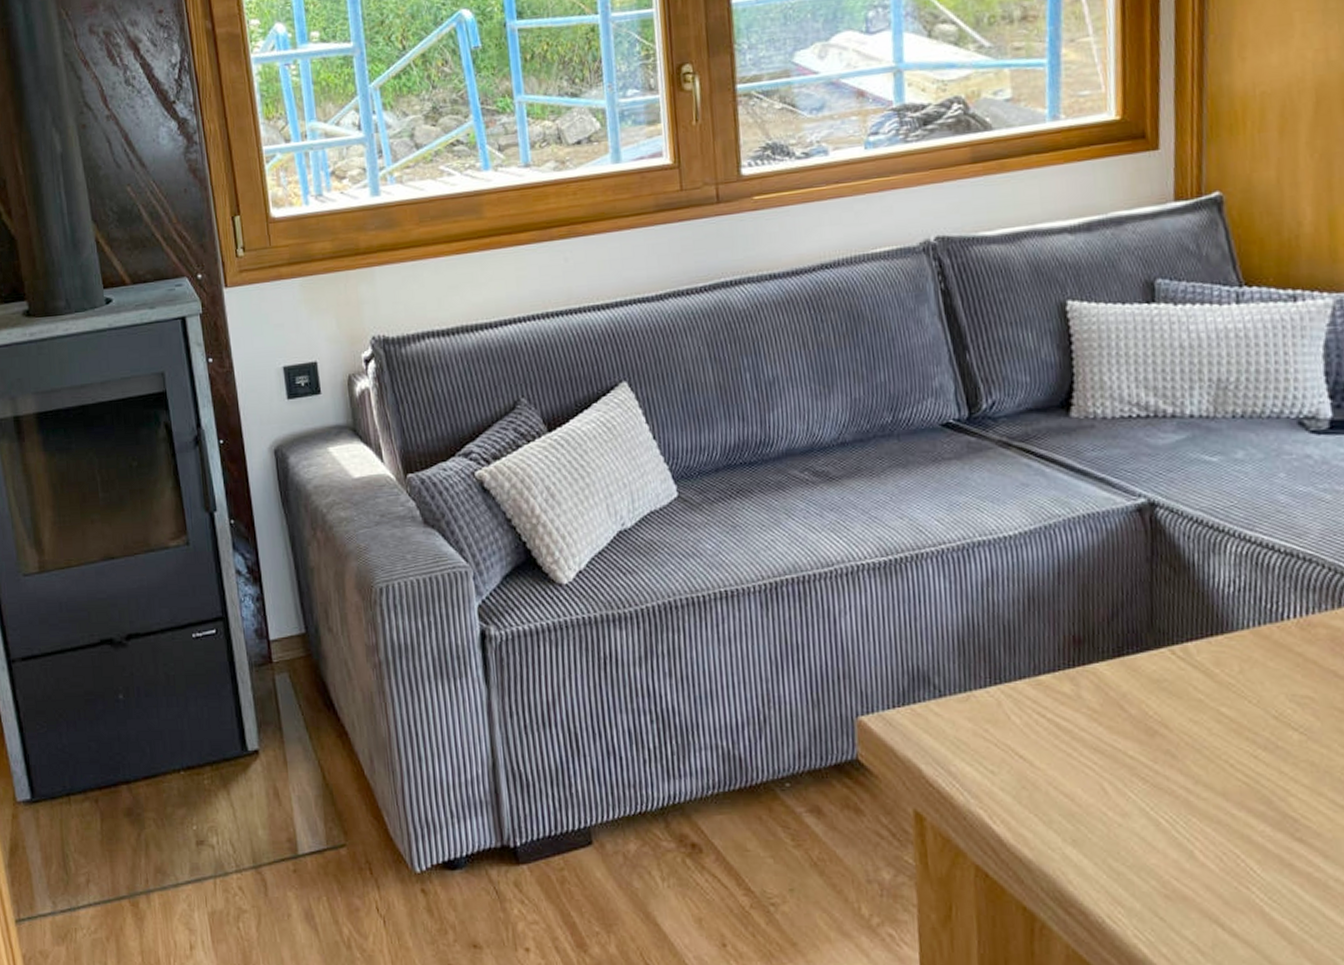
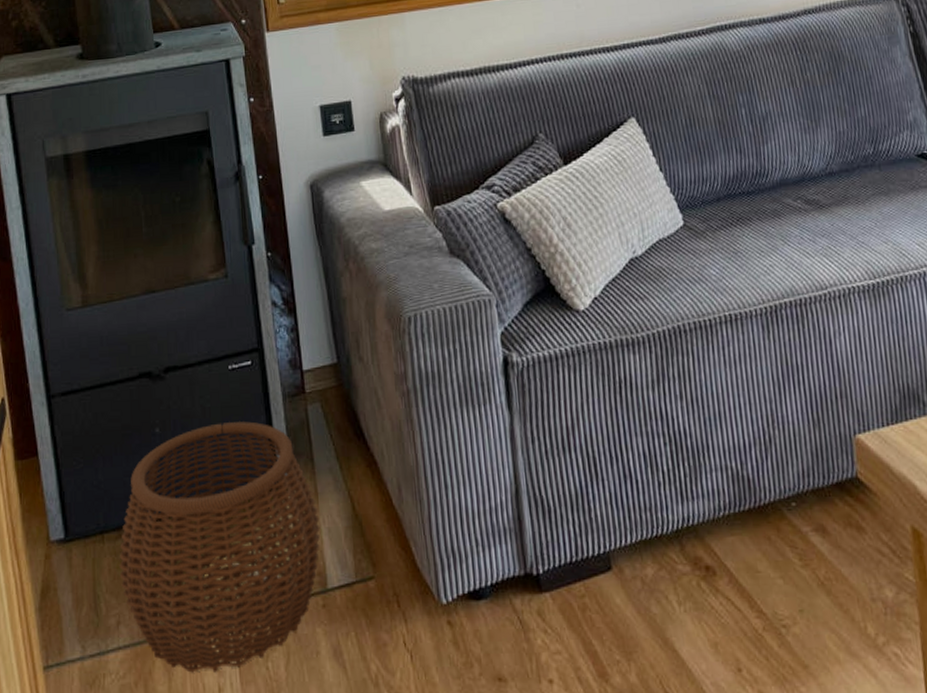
woven basket: none [87,690,290,931] -> present [119,421,320,673]

